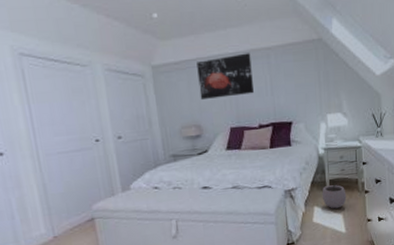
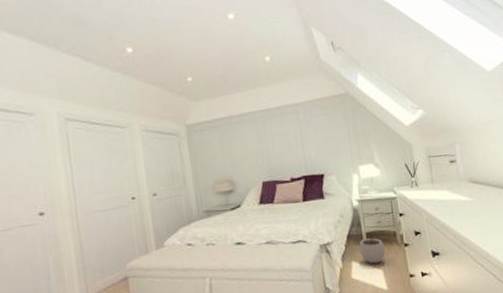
wall art: present [197,53,254,101] -> none [228,109,284,156]

